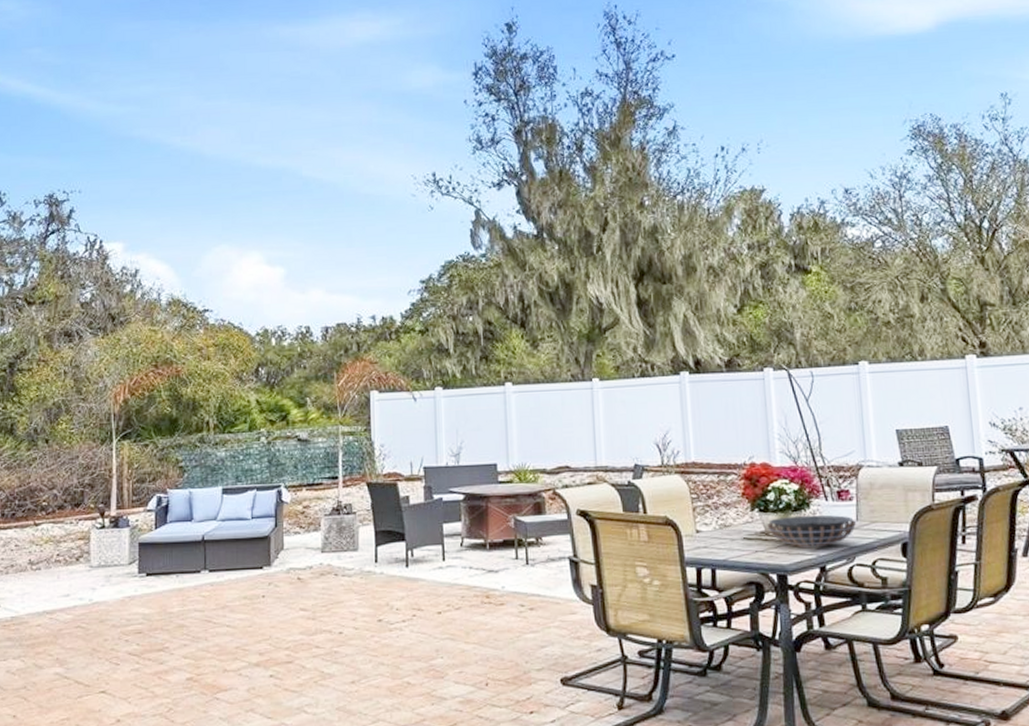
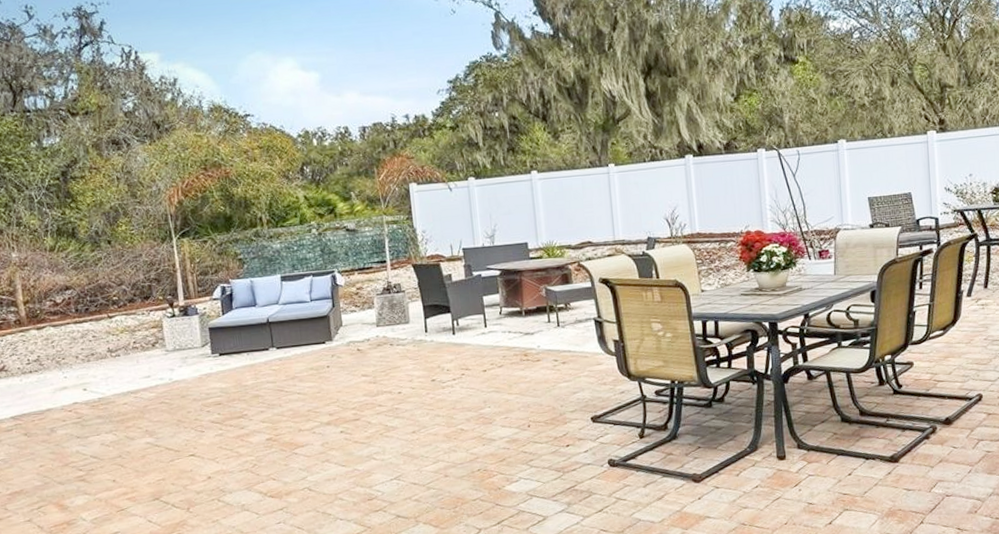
decorative bowl: present [767,515,856,549] -> none [761,271,834,300]

